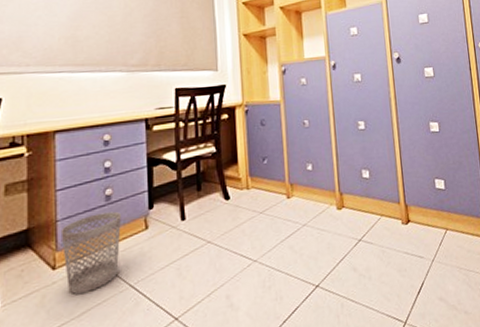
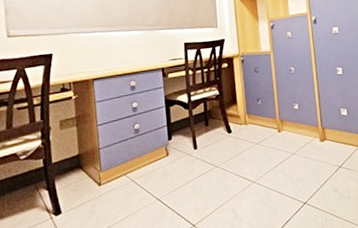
wastebasket: present [60,211,121,295] -> none [103,142,148,205]

